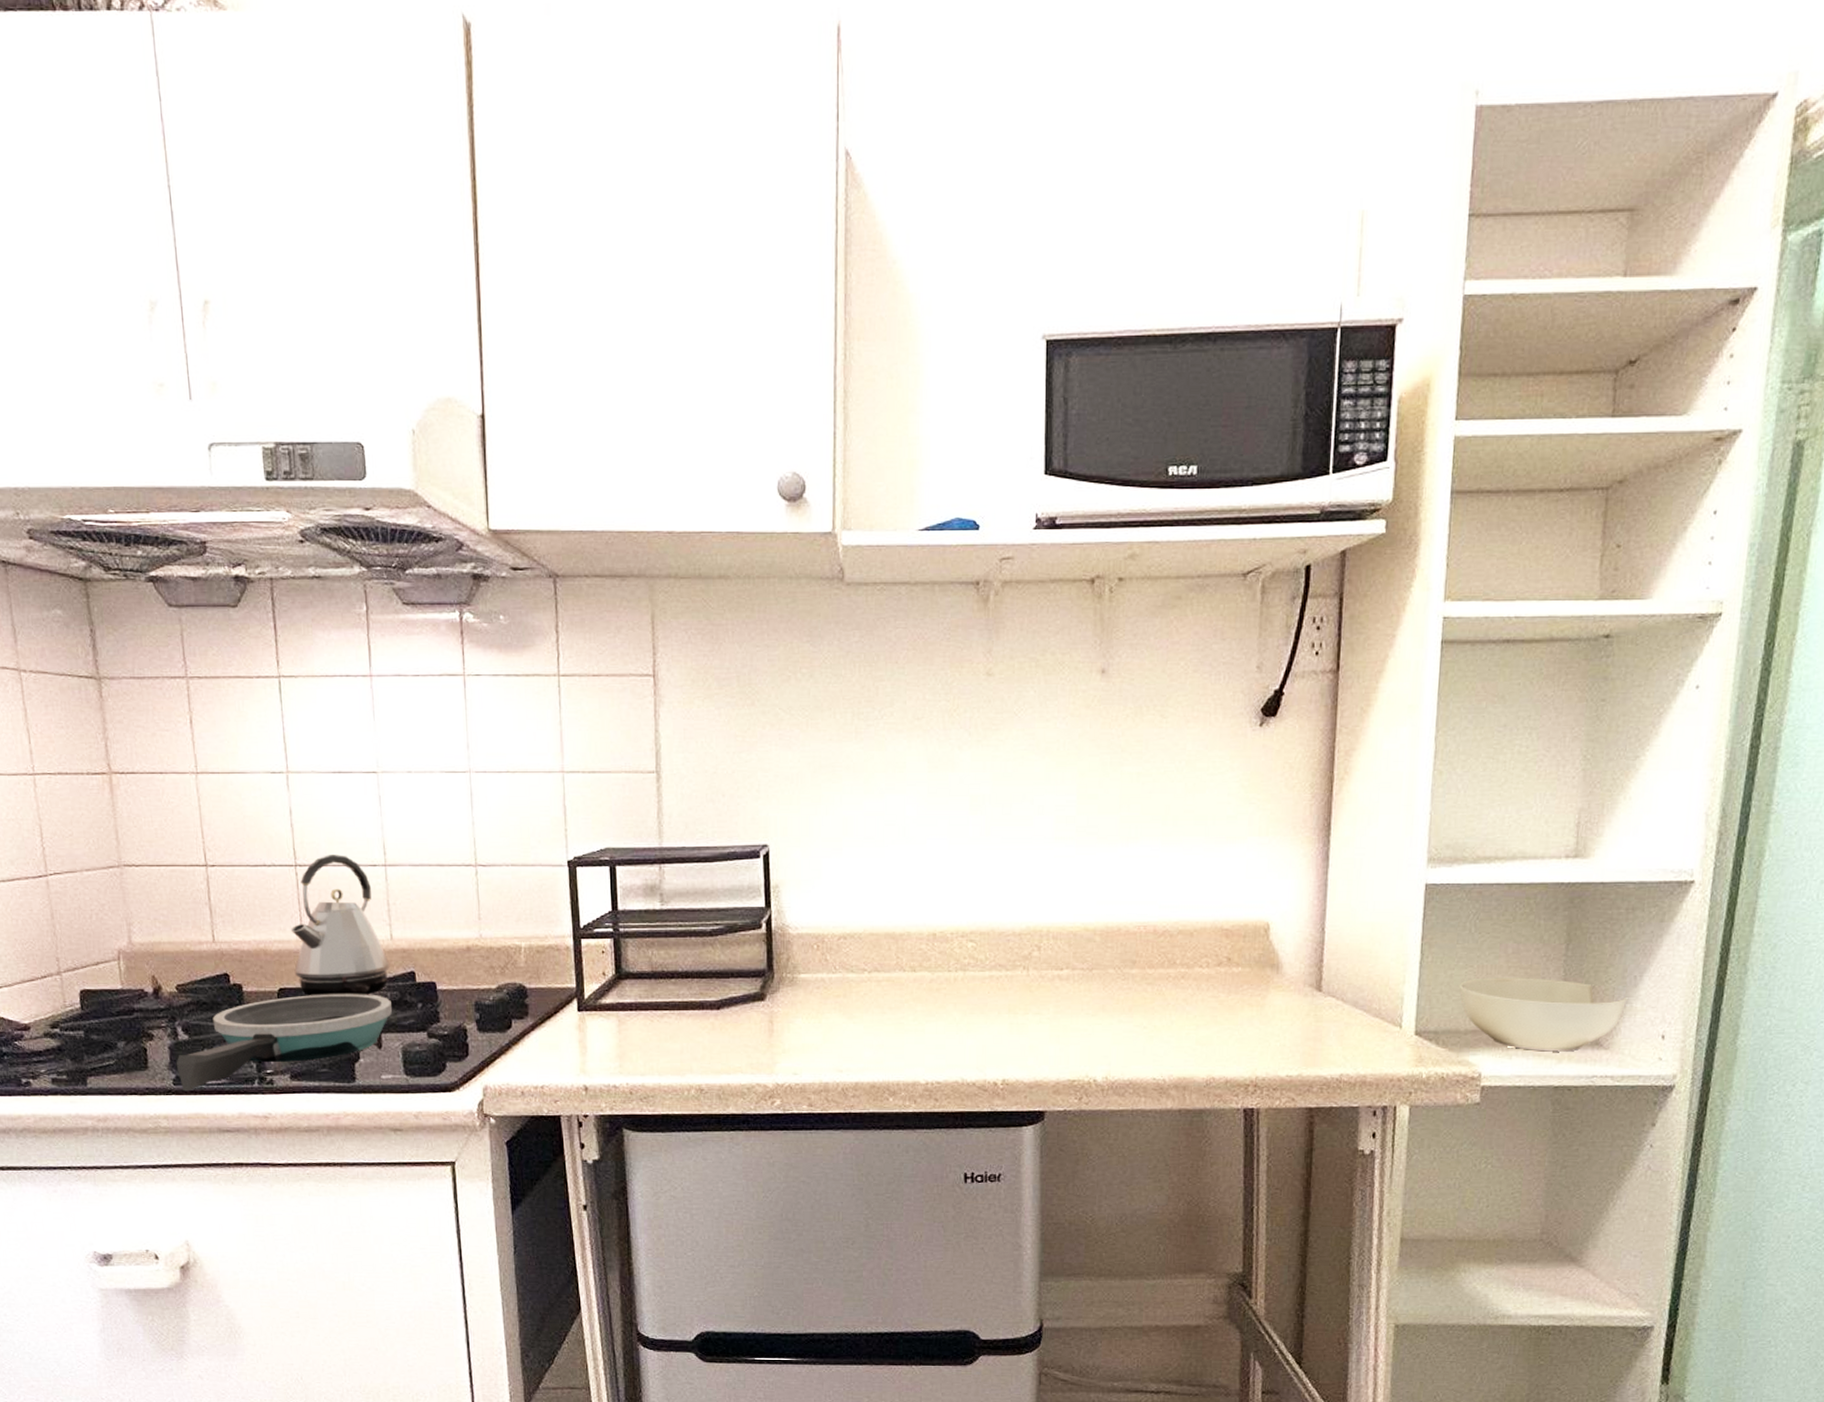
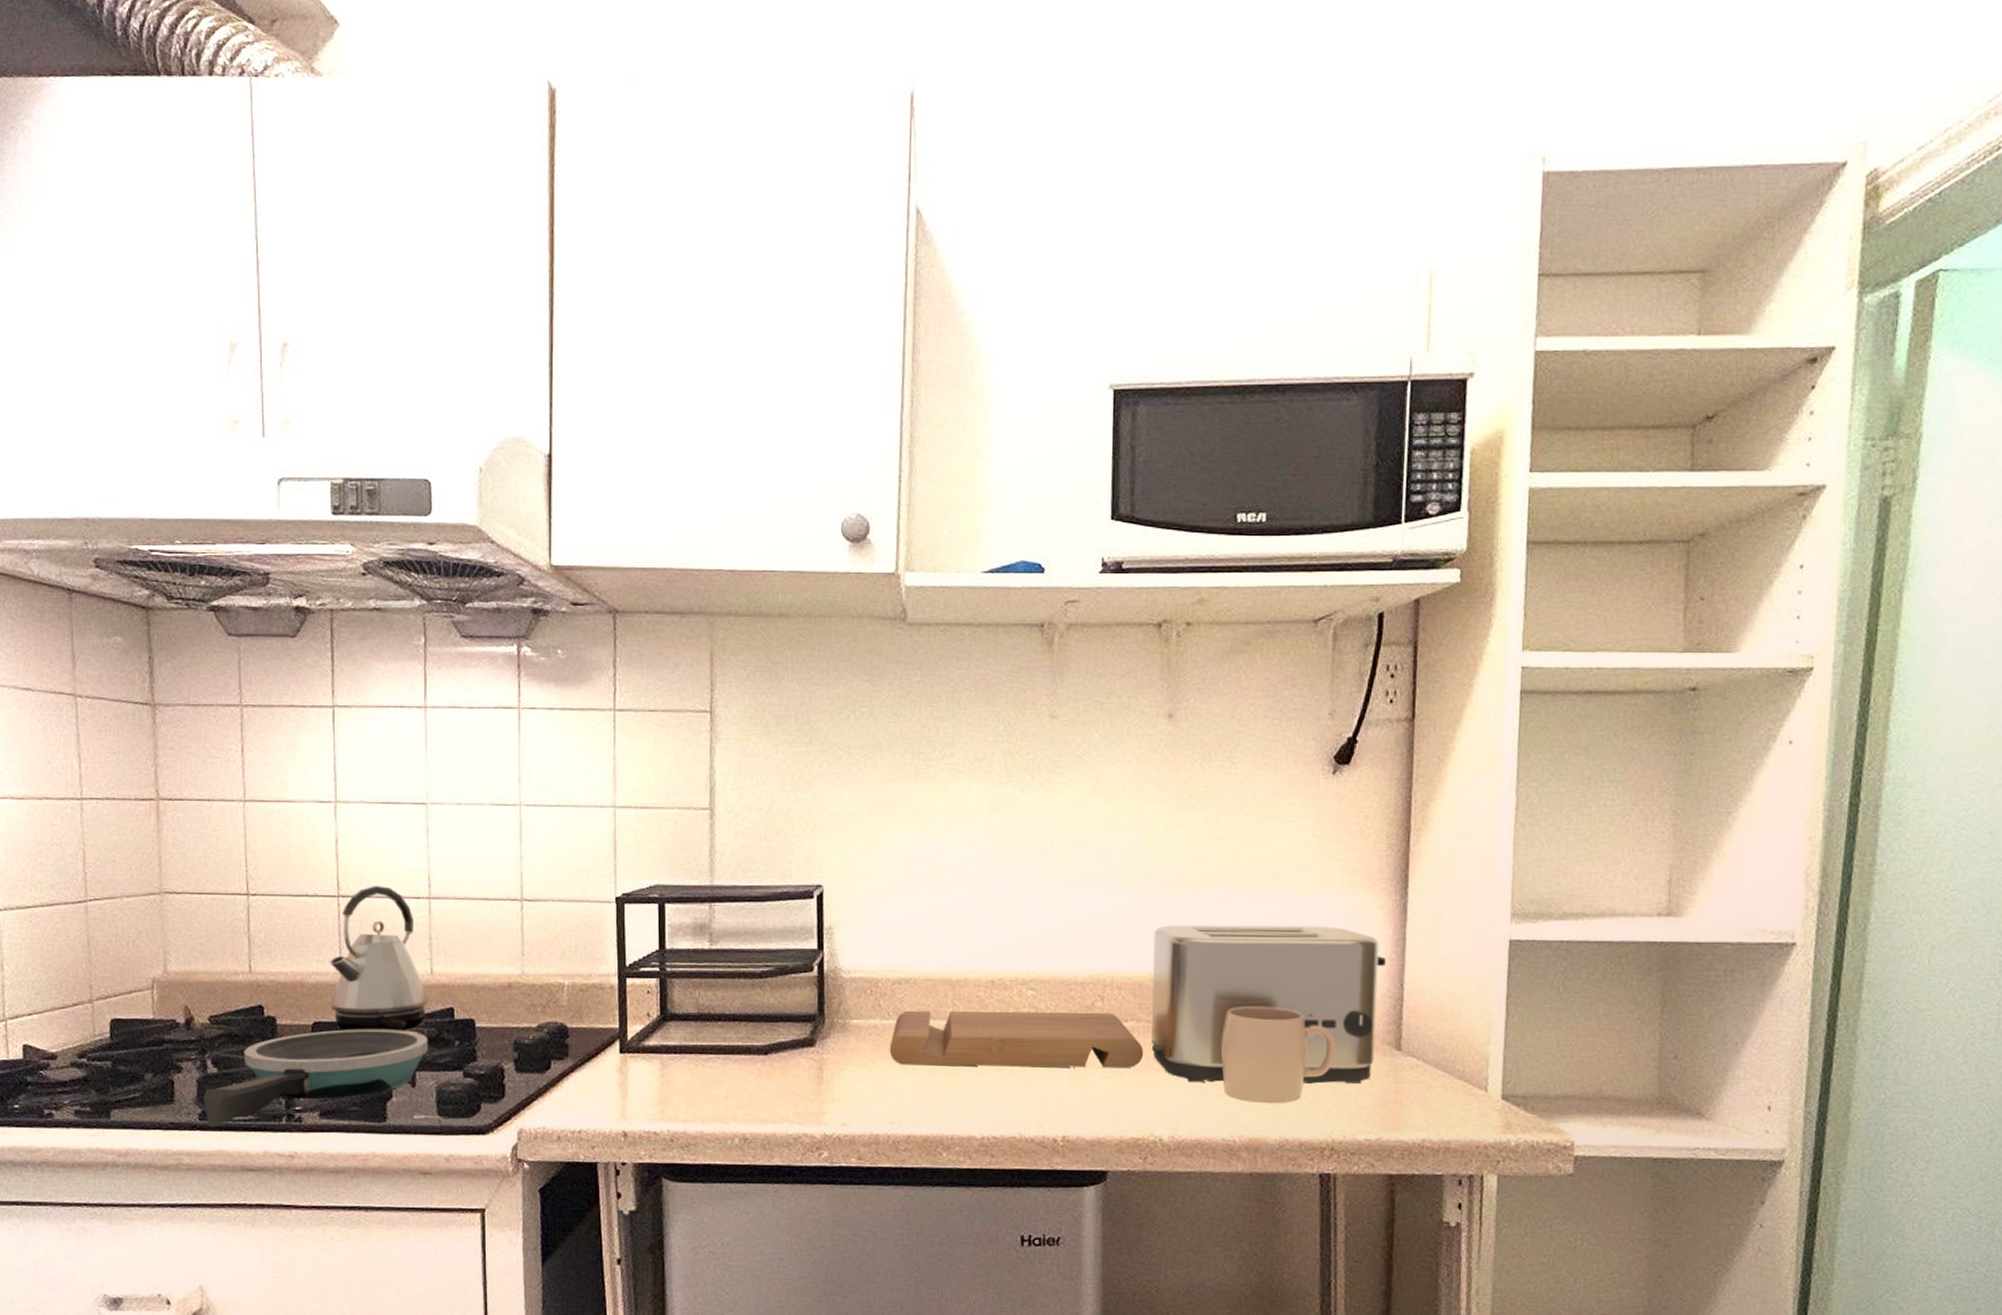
cutting board: none [836,962,1079,1016] -> present [889,1010,1144,1068]
toaster: none [1086,874,1308,1025] -> present [1151,924,1386,1085]
mug: none [1152,952,1260,1045] -> present [1221,1005,1336,1104]
bowl: present [1458,977,1629,1052] -> none [1547,1040,1731,1121]

